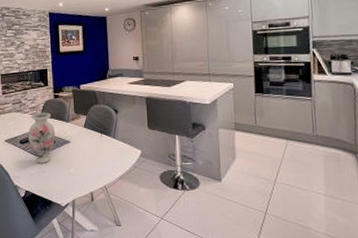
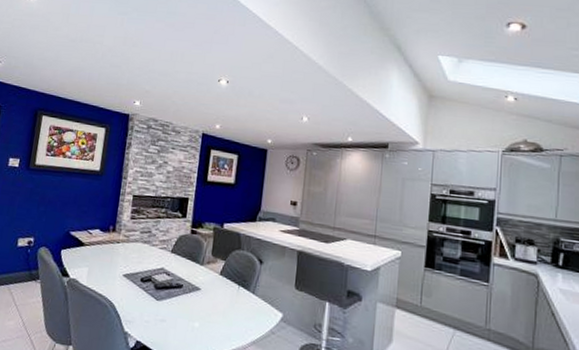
vase: present [28,112,55,163] -> none [151,247,185,311]

